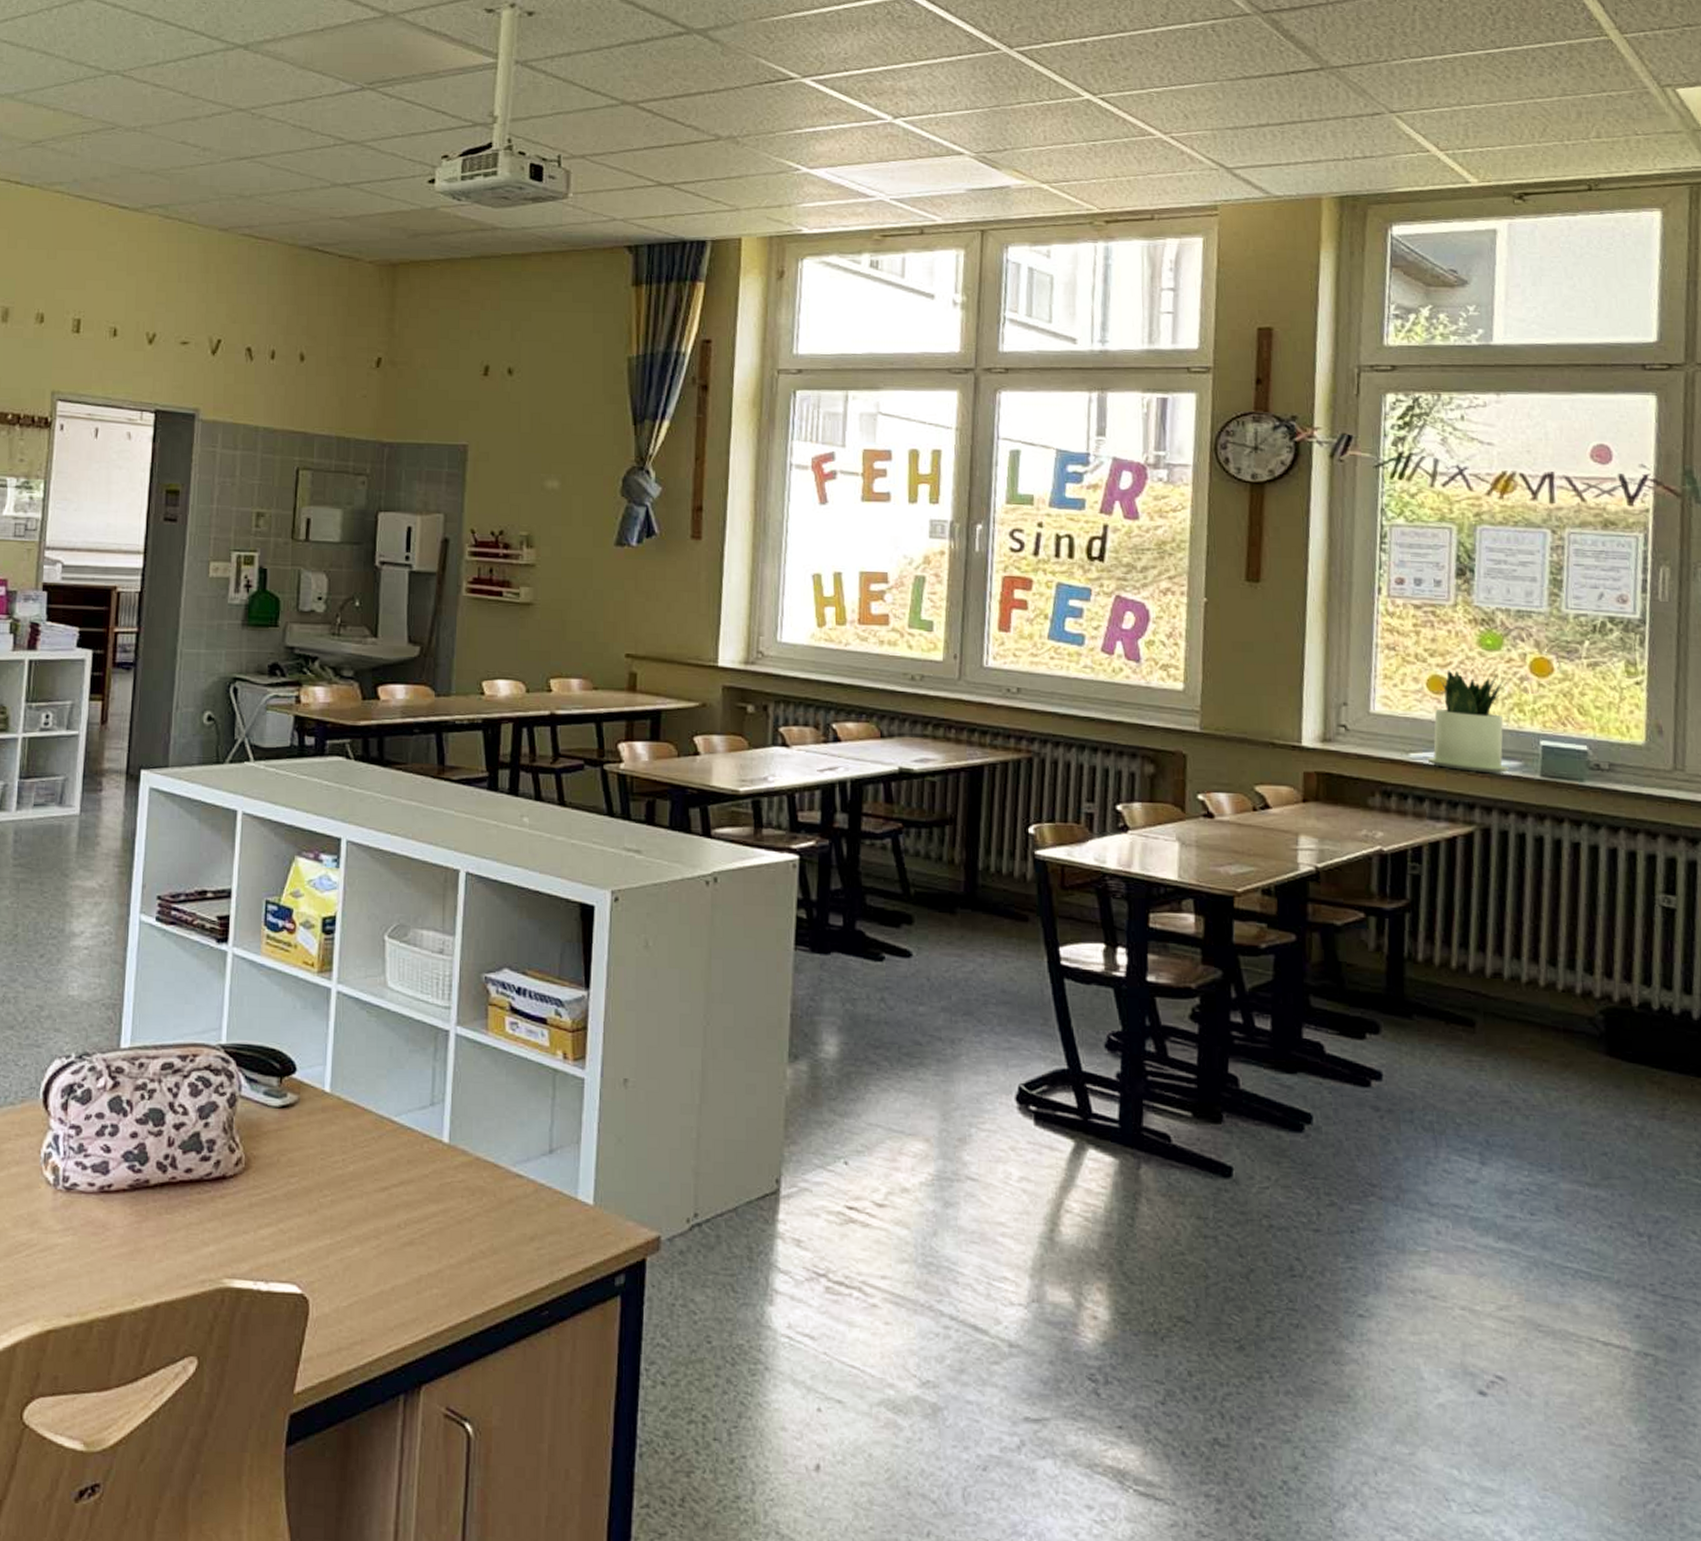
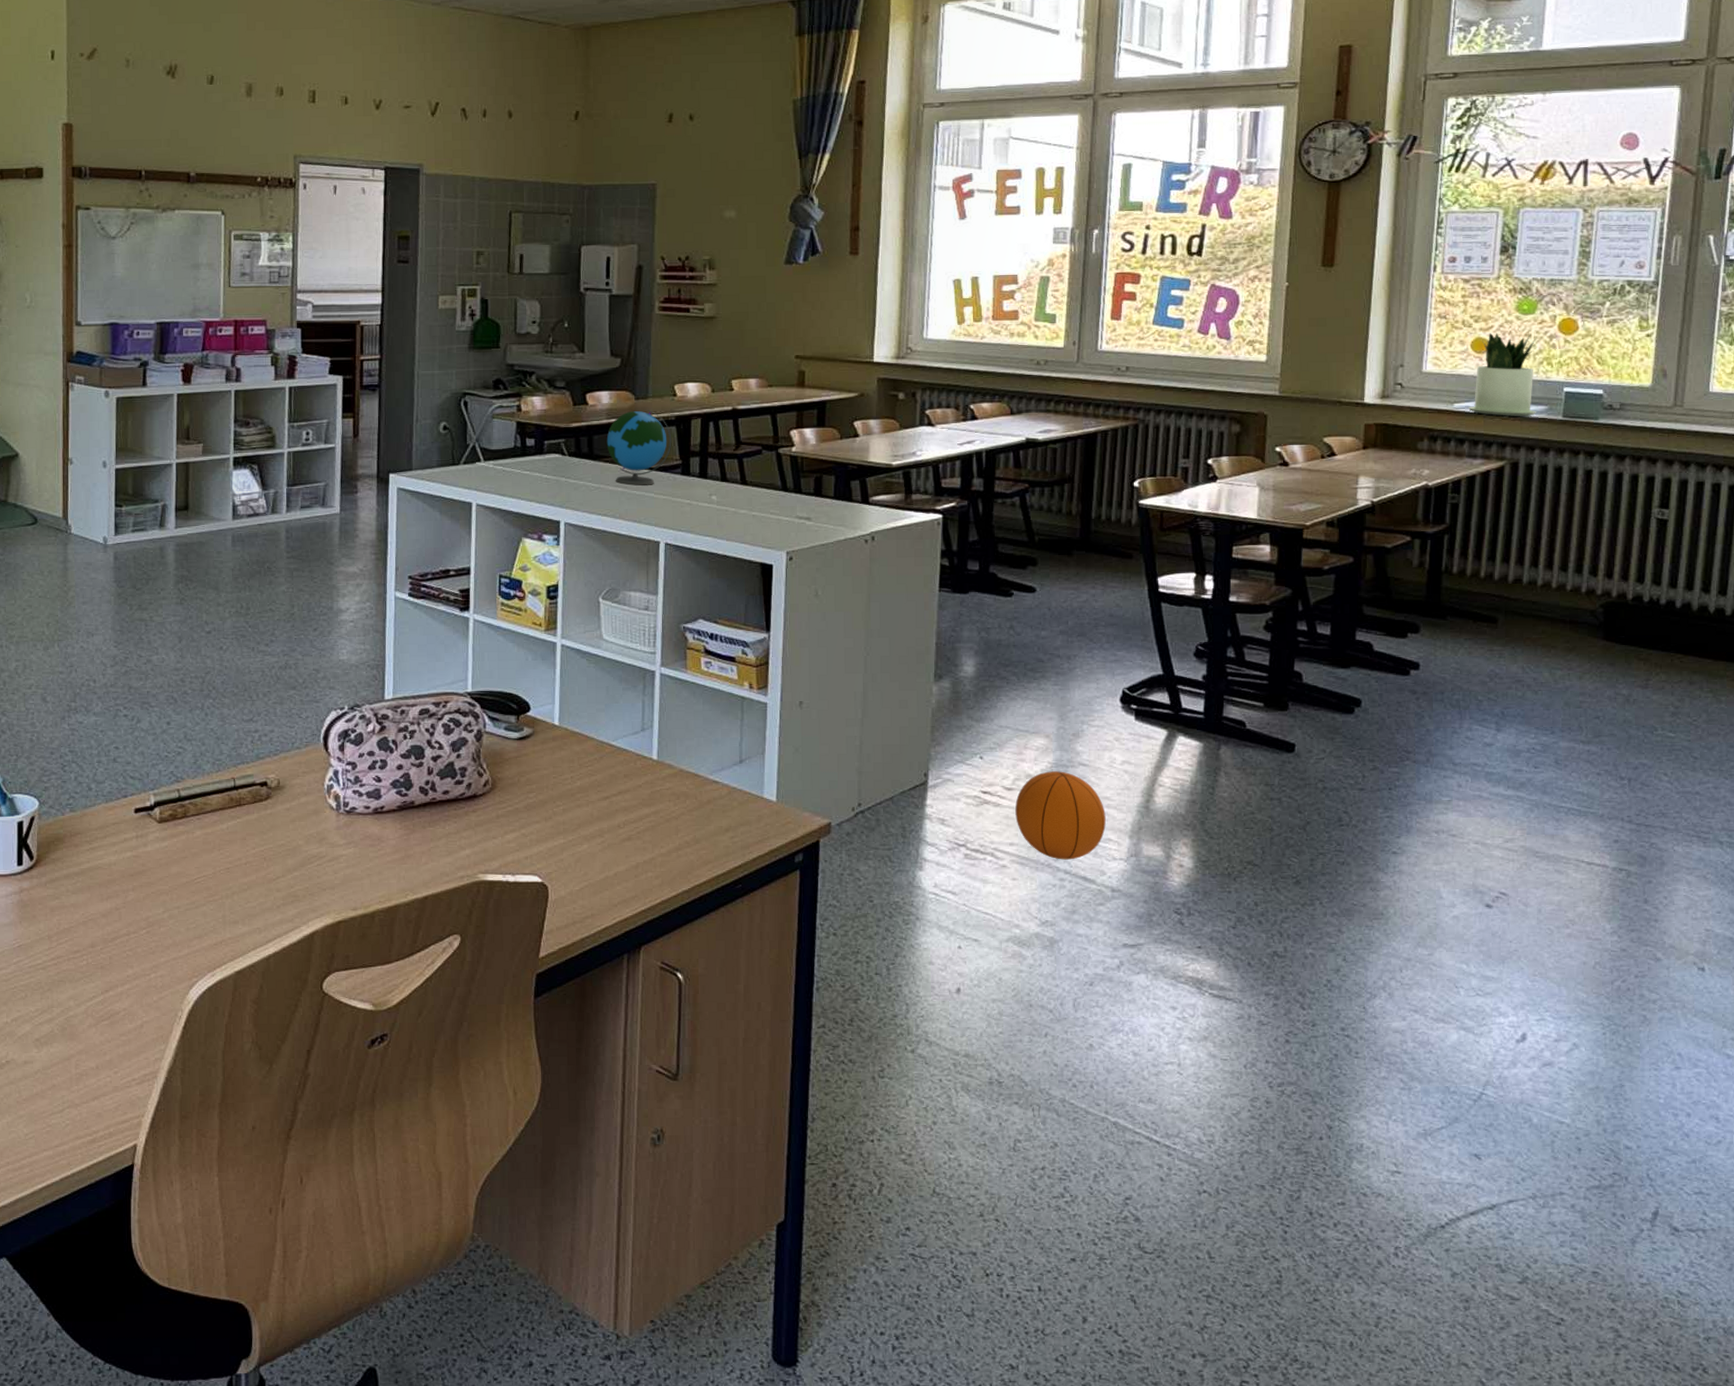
globe: none [400,710,478,801] -> present [606,410,672,486]
basketball: none [888,1185,1000,1302] -> present [1015,771,1106,860]

